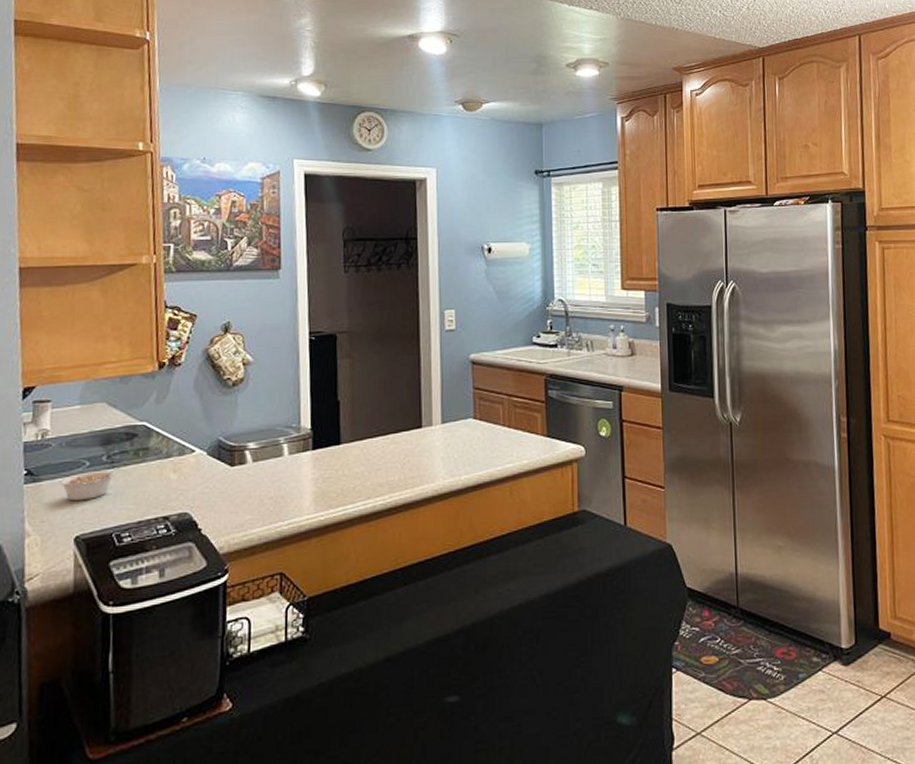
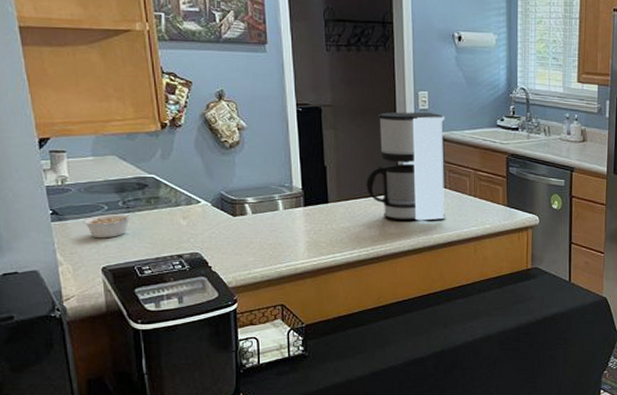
coffee maker: none [384,332,475,461] -> present [366,111,445,221]

